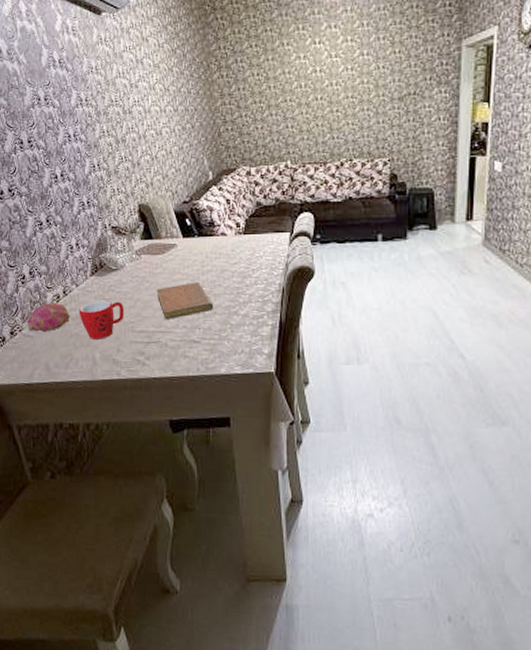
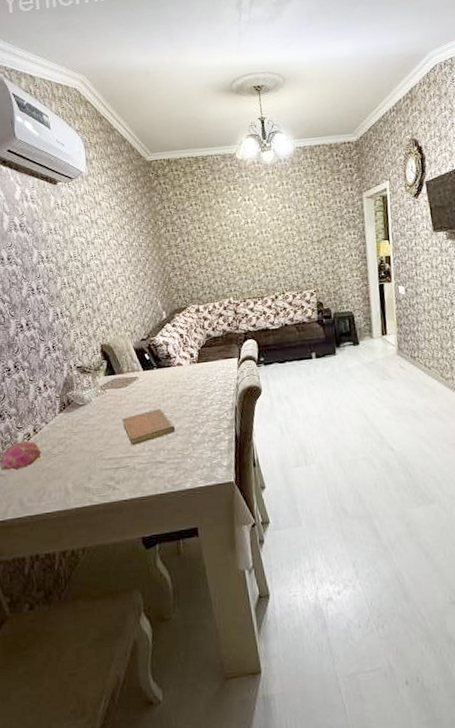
mug: present [78,299,124,340] -> none [49,433,93,471]

